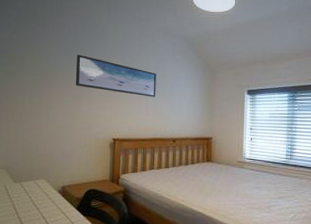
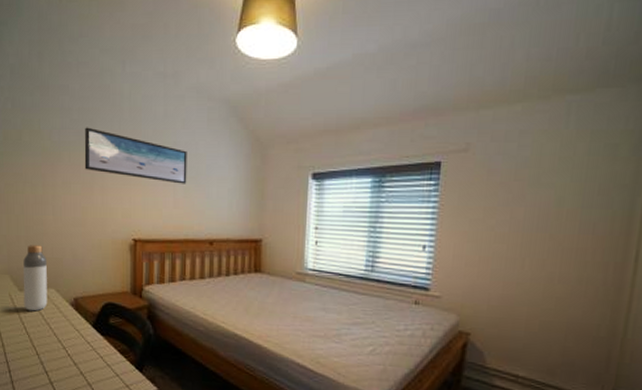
bottle: none [17,144,39,199] -> present [23,245,48,311]

